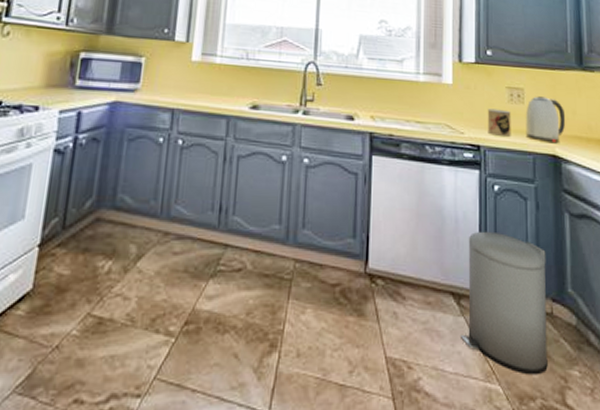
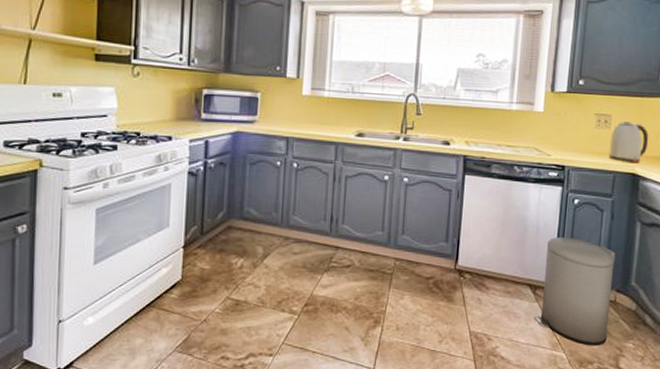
tin can: present [487,108,511,138] -> none [573,133,597,159]

